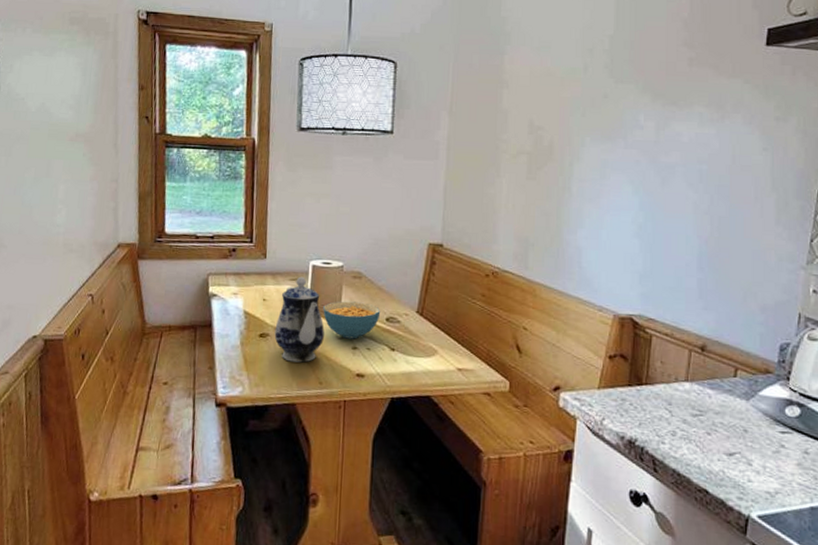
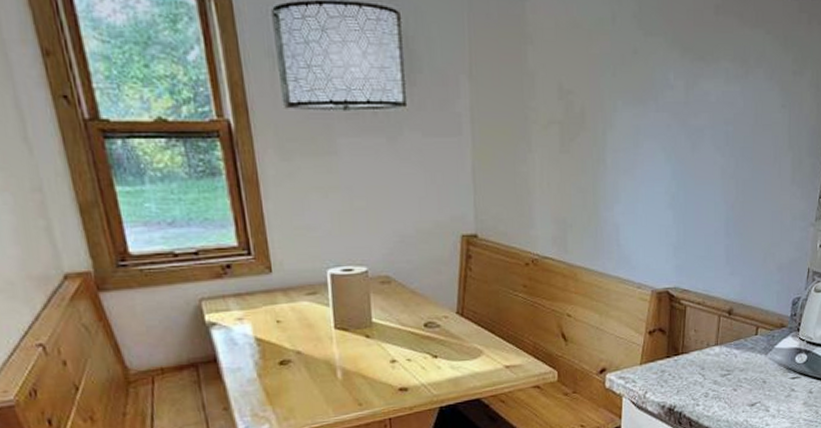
teapot: present [274,276,324,363] -> none [297,288,357,387]
cereal bowl: present [323,301,381,339] -> none [351,310,417,353]

